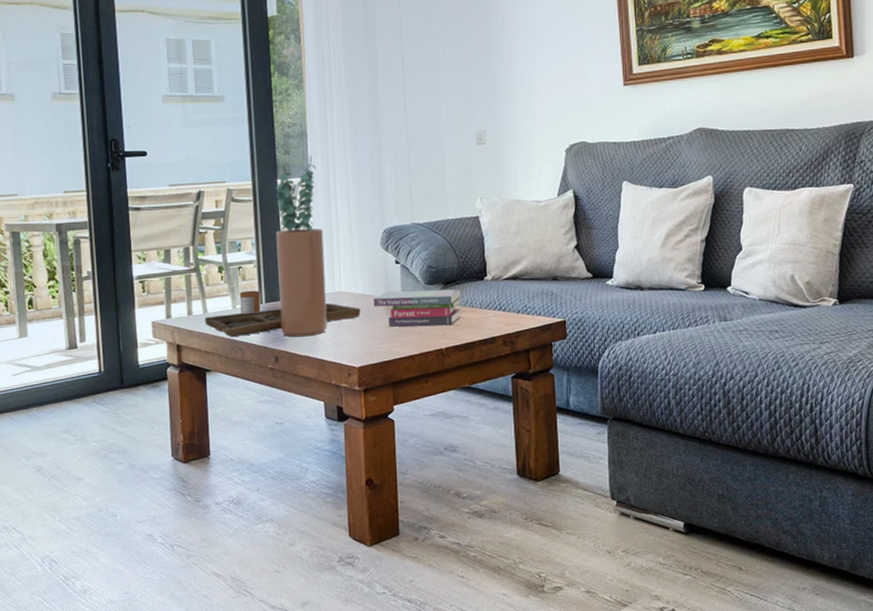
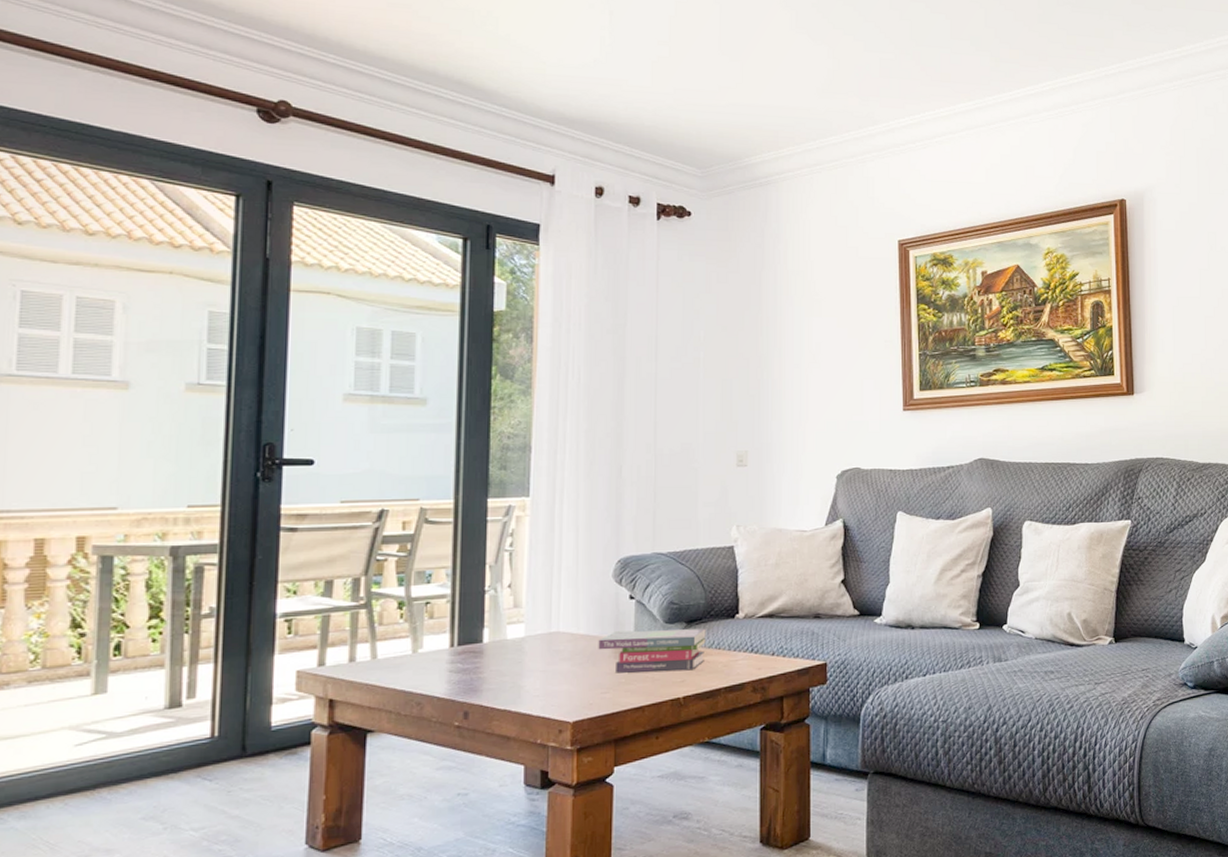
decorative tray: present [204,303,361,337] -> none [371,646,581,688]
candle: present [239,290,261,314] -> none [423,630,452,659]
vase: present [275,155,327,337] -> none [475,472,542,687]

